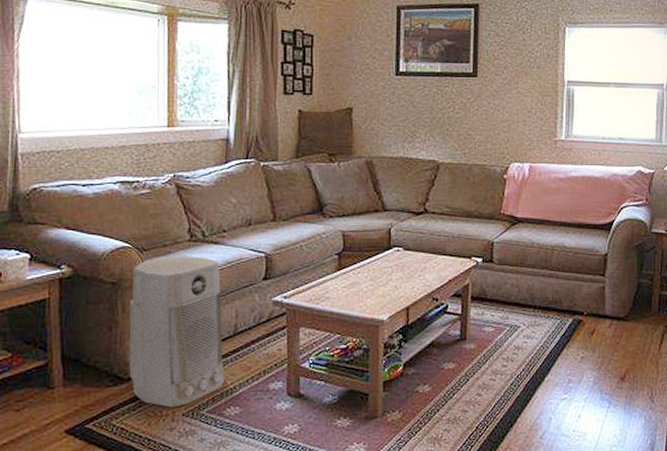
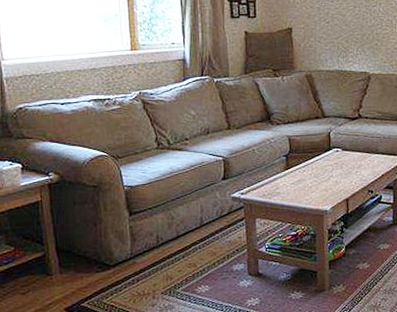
air purifier: present [129,255,224,408] -> none [110,161,195,288]

